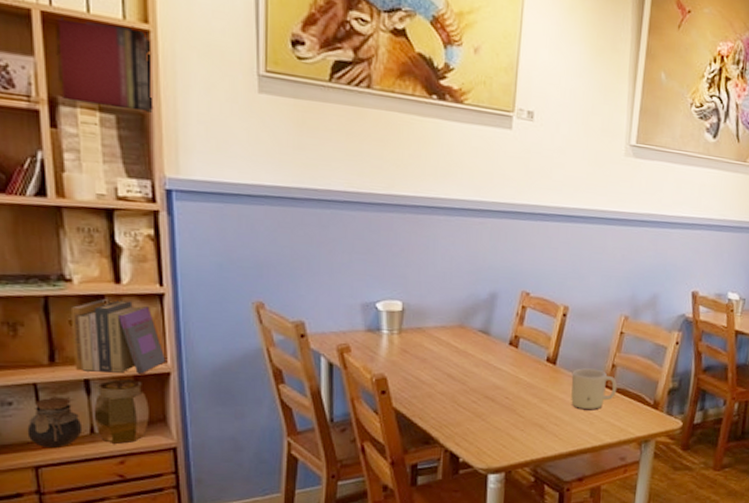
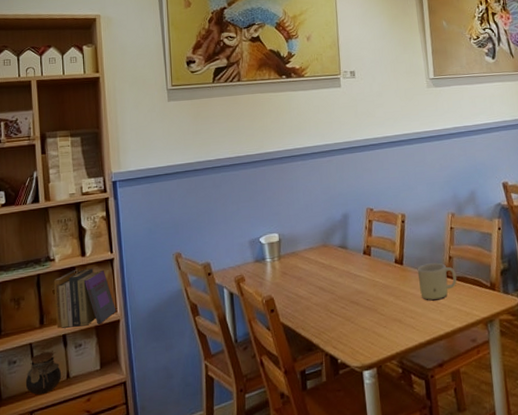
books: present [58,17,150,112] -> none [46,76,101,134]
jar: present [93,379,149,444] -> none [69,329,106,385]

